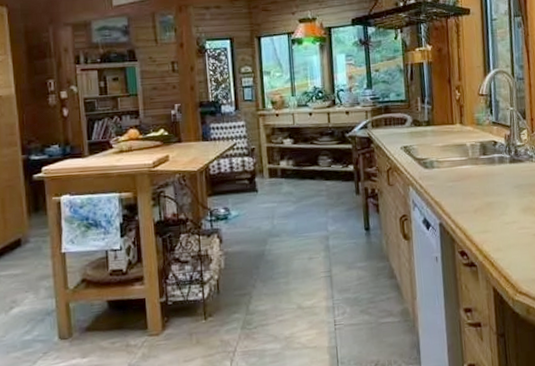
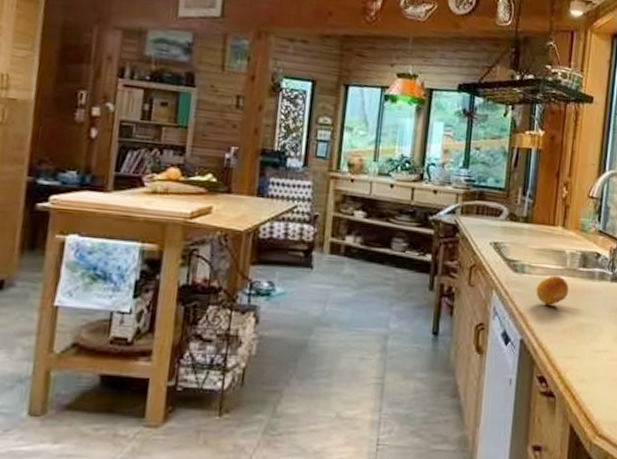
fruit: none [446,165,475,192] -> present [536,275,569,306]

